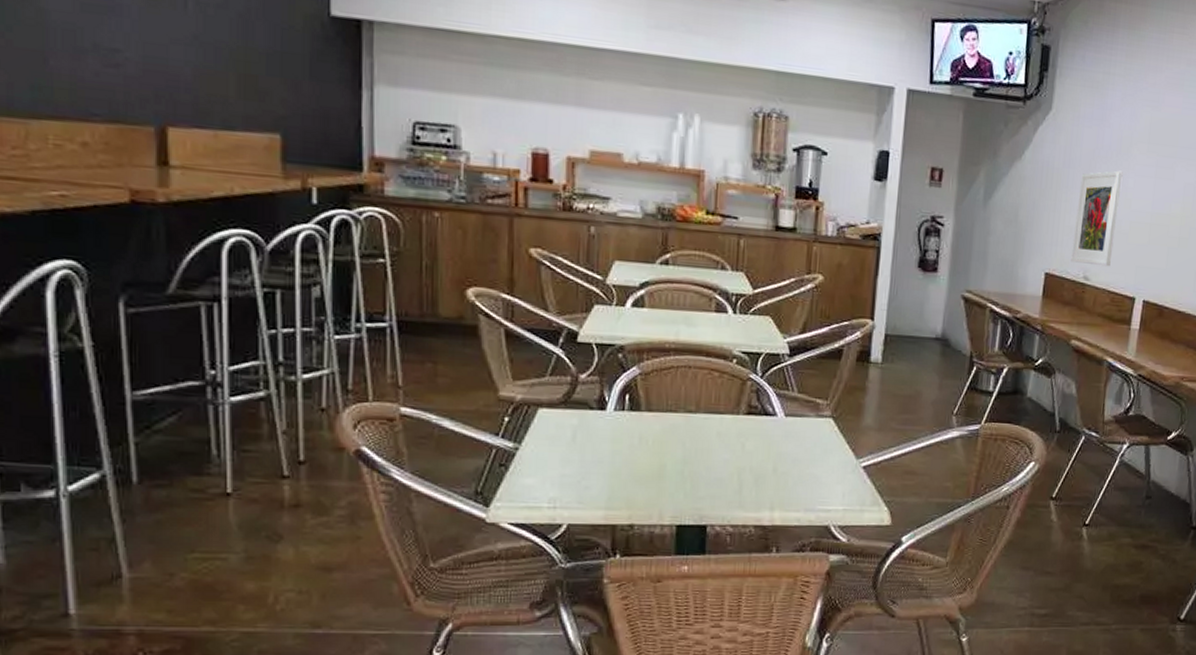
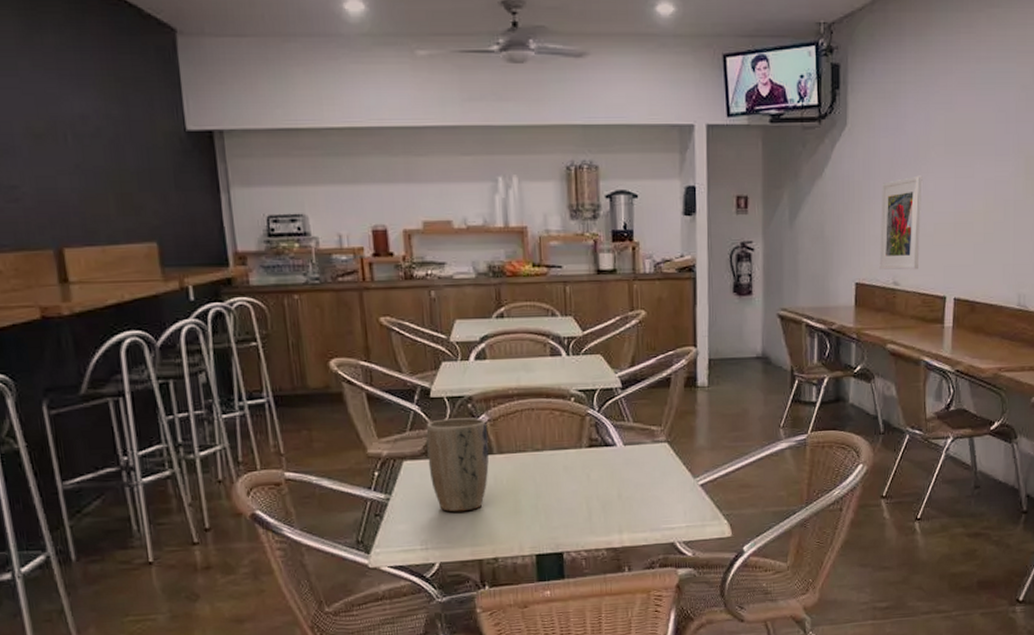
plant pot: none [567,367,638,471] -> present [426,417,489,512]

